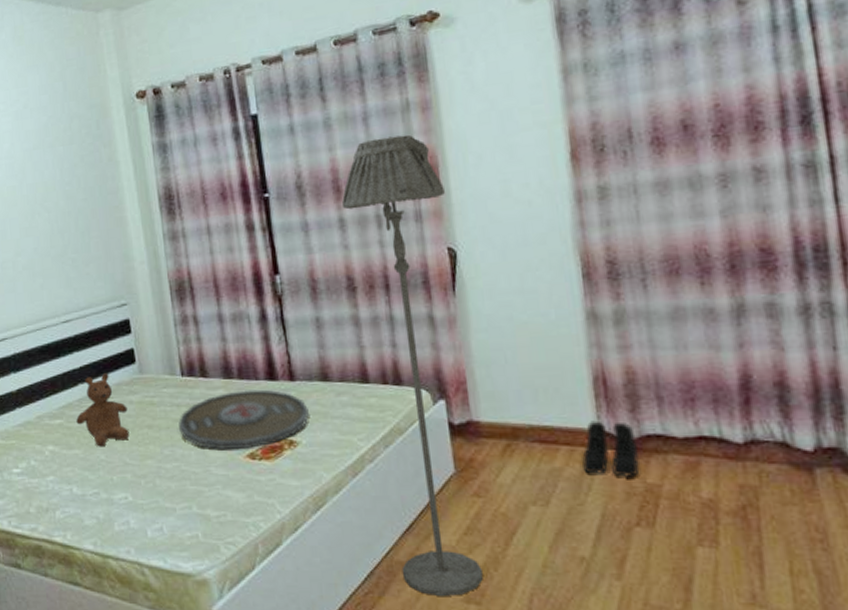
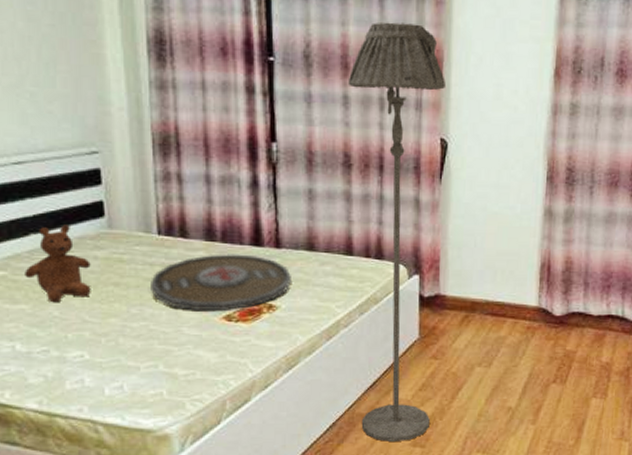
boots: present [582,420,640,478] -> none [522,299,565,346]

